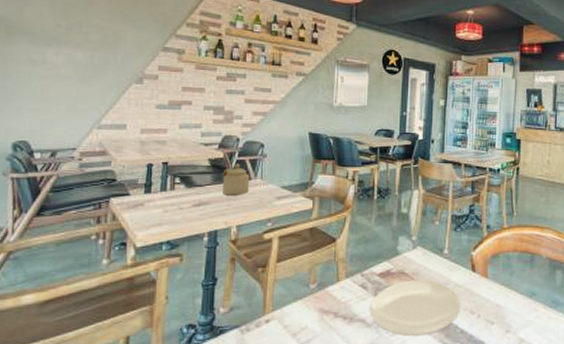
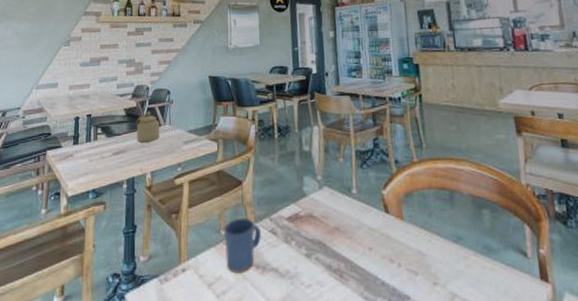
mug: none [312,273,351,323] -> present [224,217,261,272]
plate: present [370,280,462,337] -> none [282,224,379,289]

